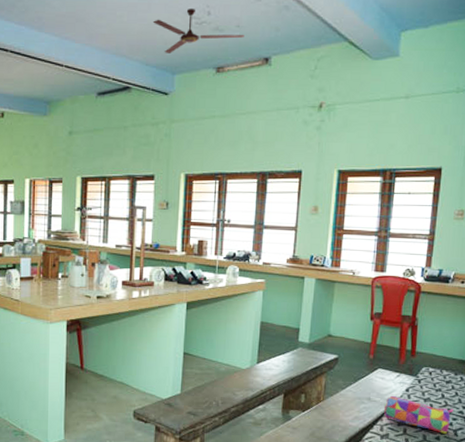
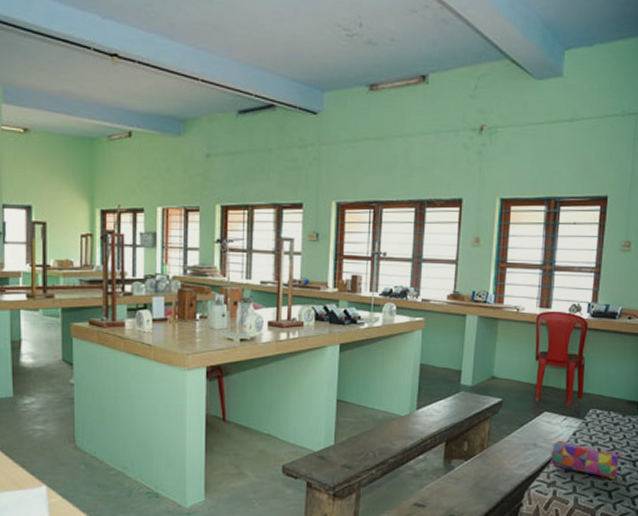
ceiling fan: present [152,9,244,53] -> none [299,19,399,68]

